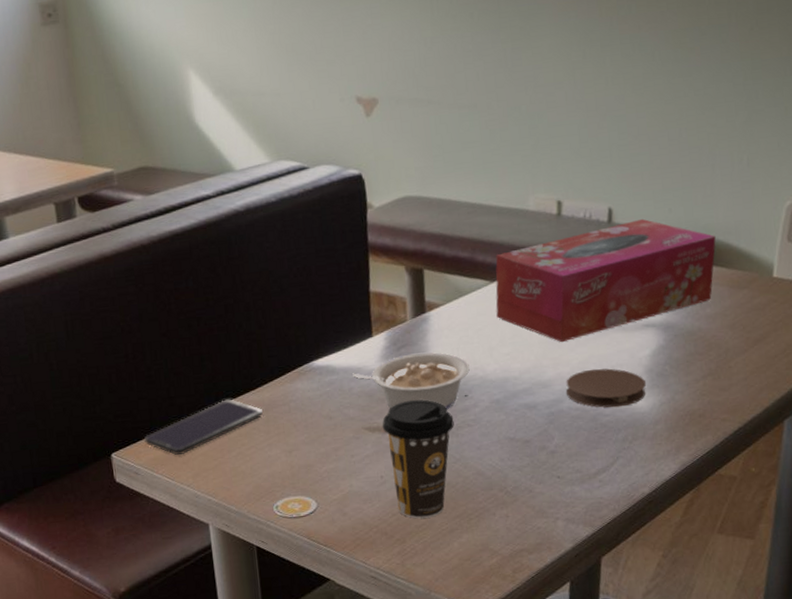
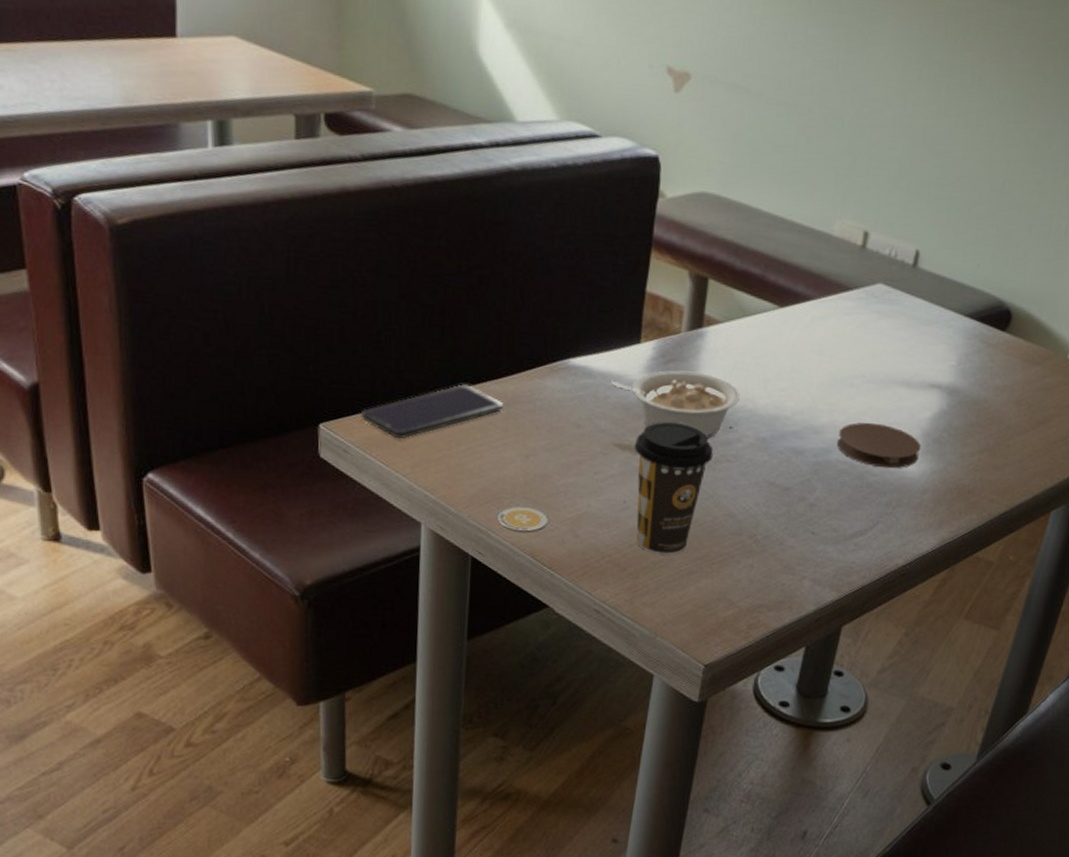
tissue box: present [495,218,716,343] -> none [778,269,1019,388]

